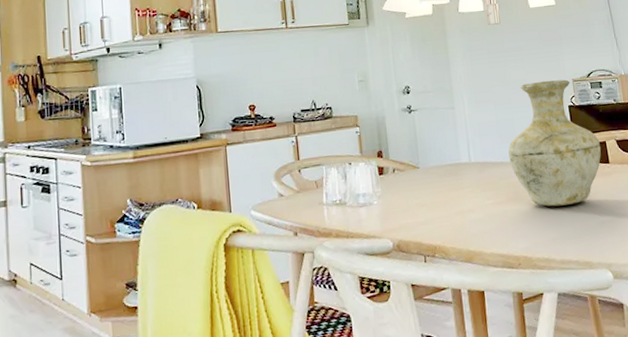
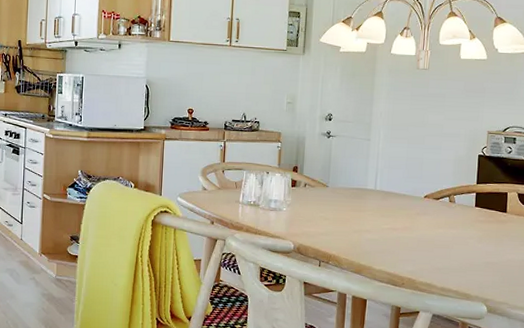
vase: present [508,79,601,207] -> none [412,128,502,243]

